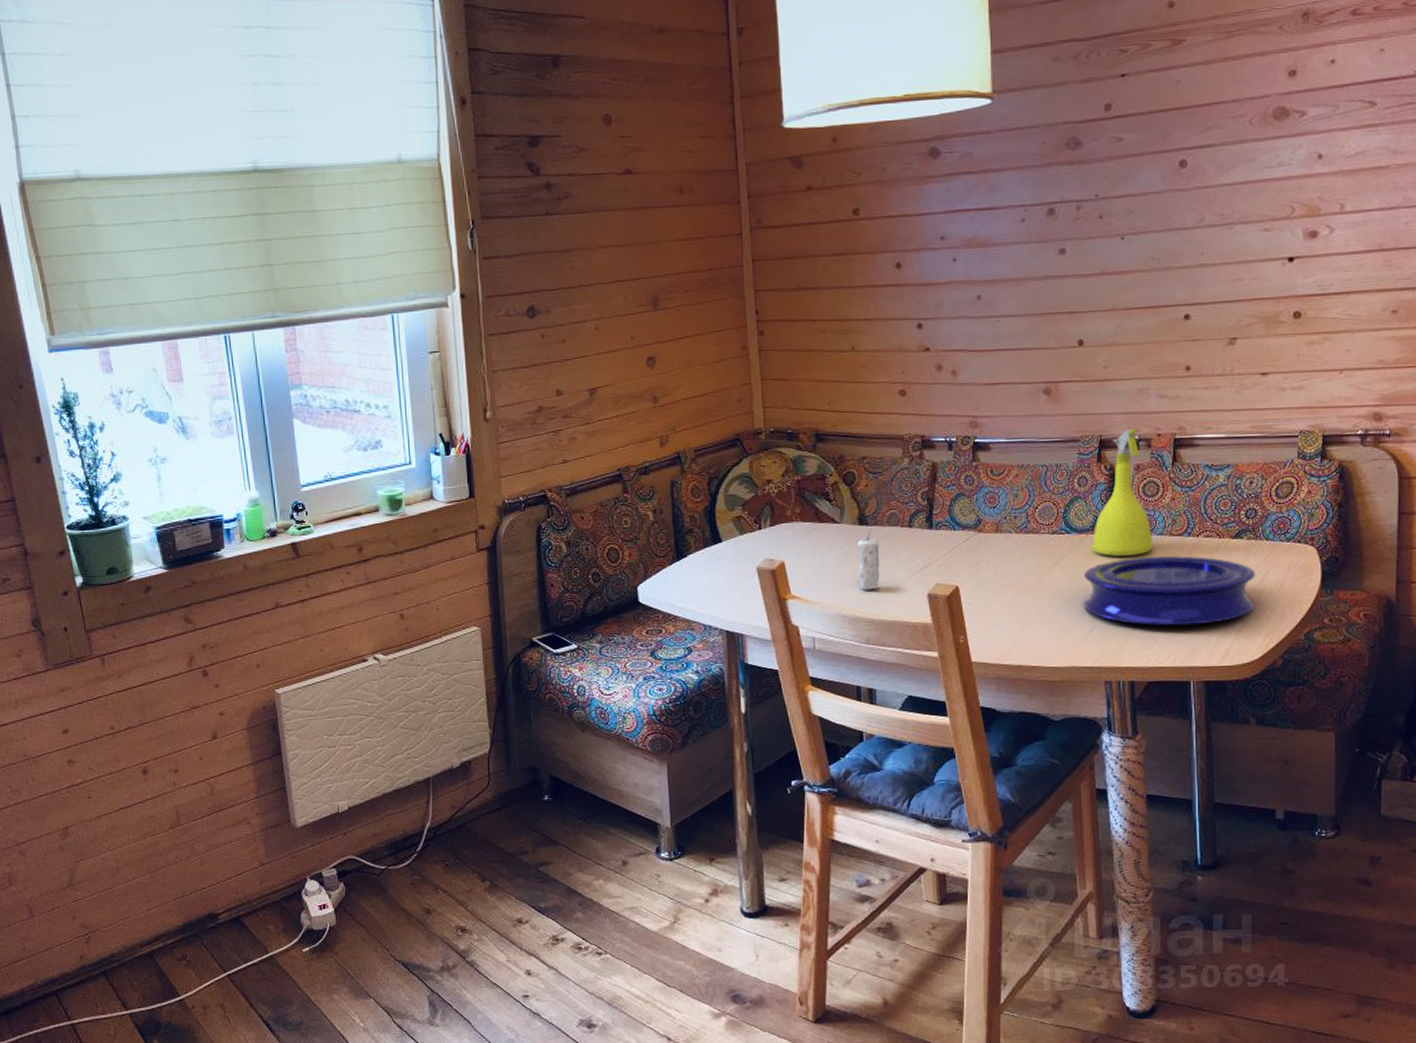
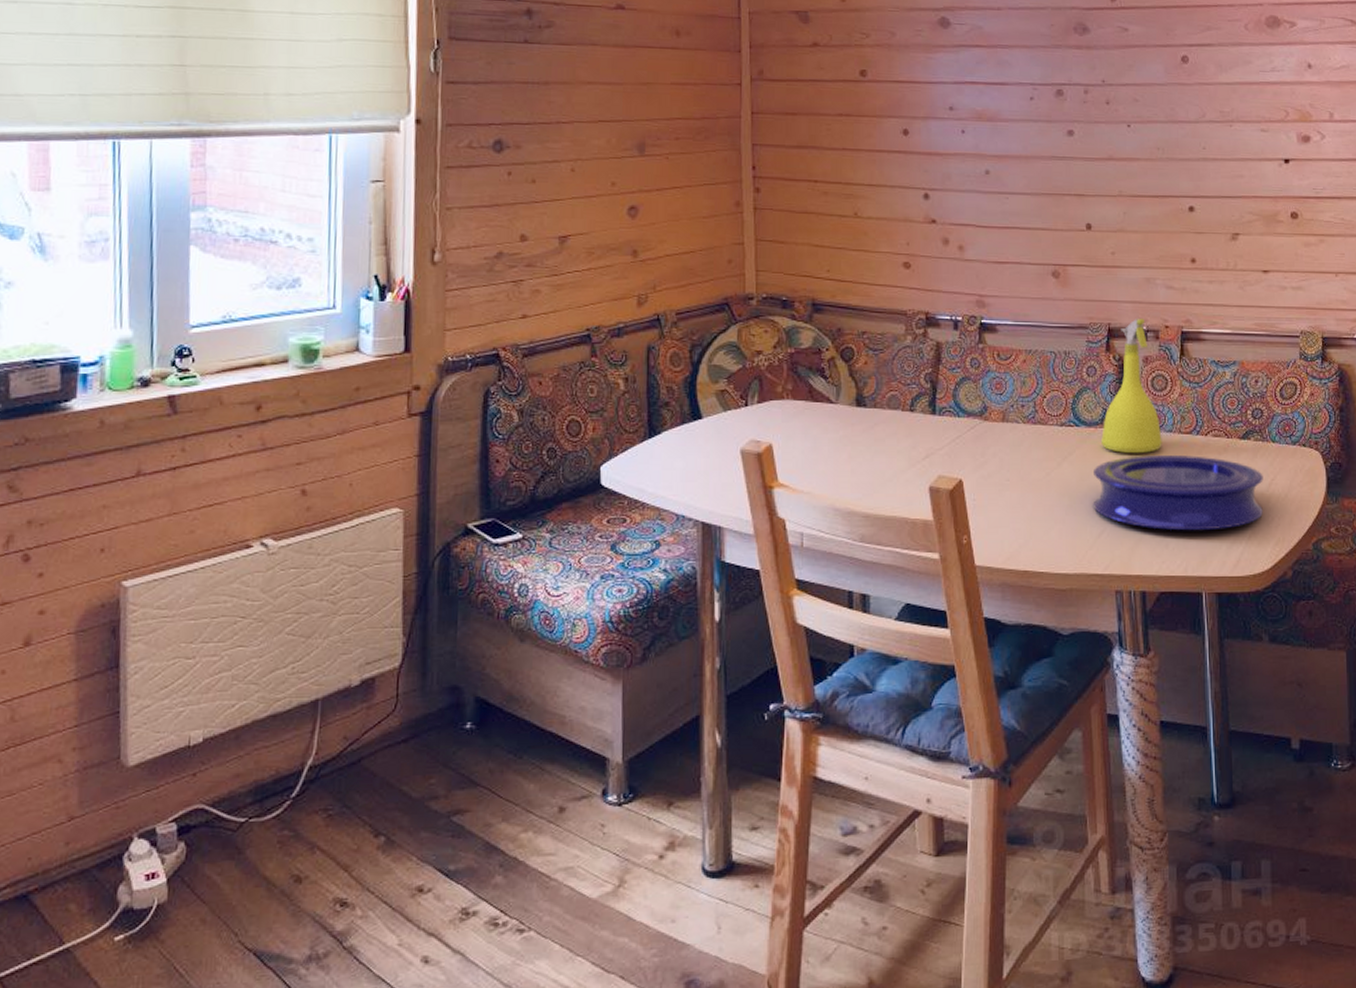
candle: present [857,530,880,590] -> none [854,413,878,480]

